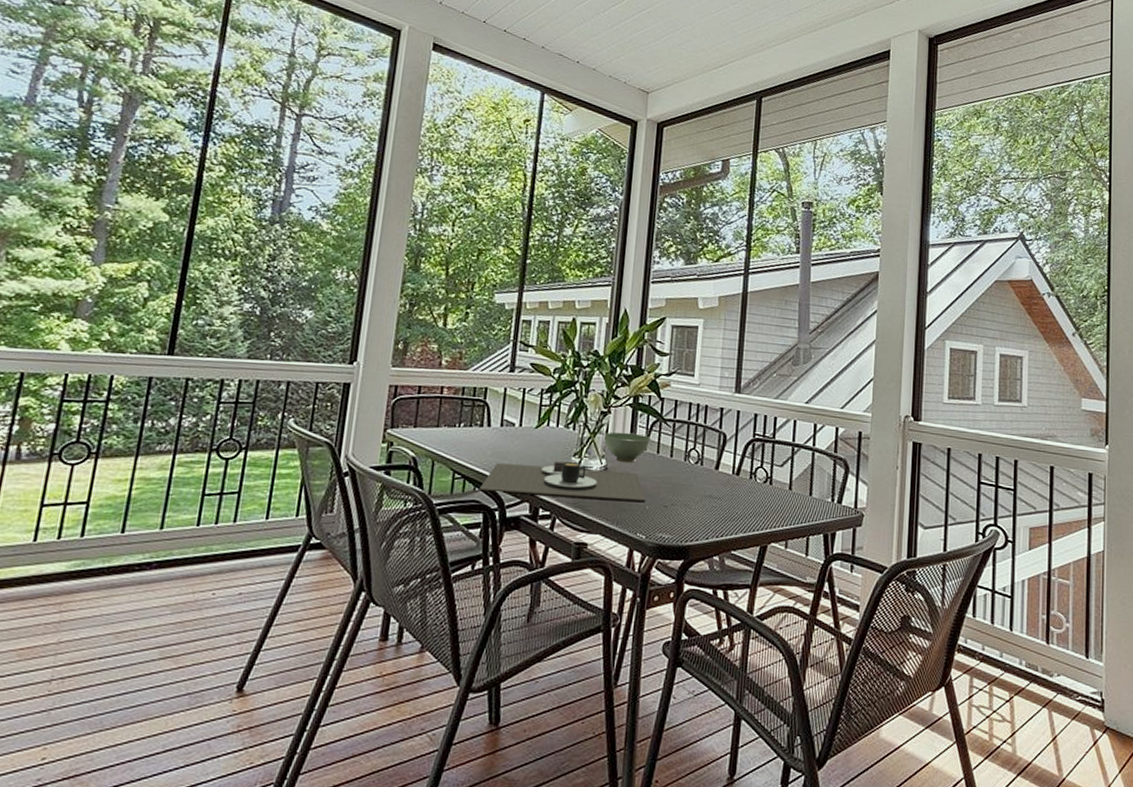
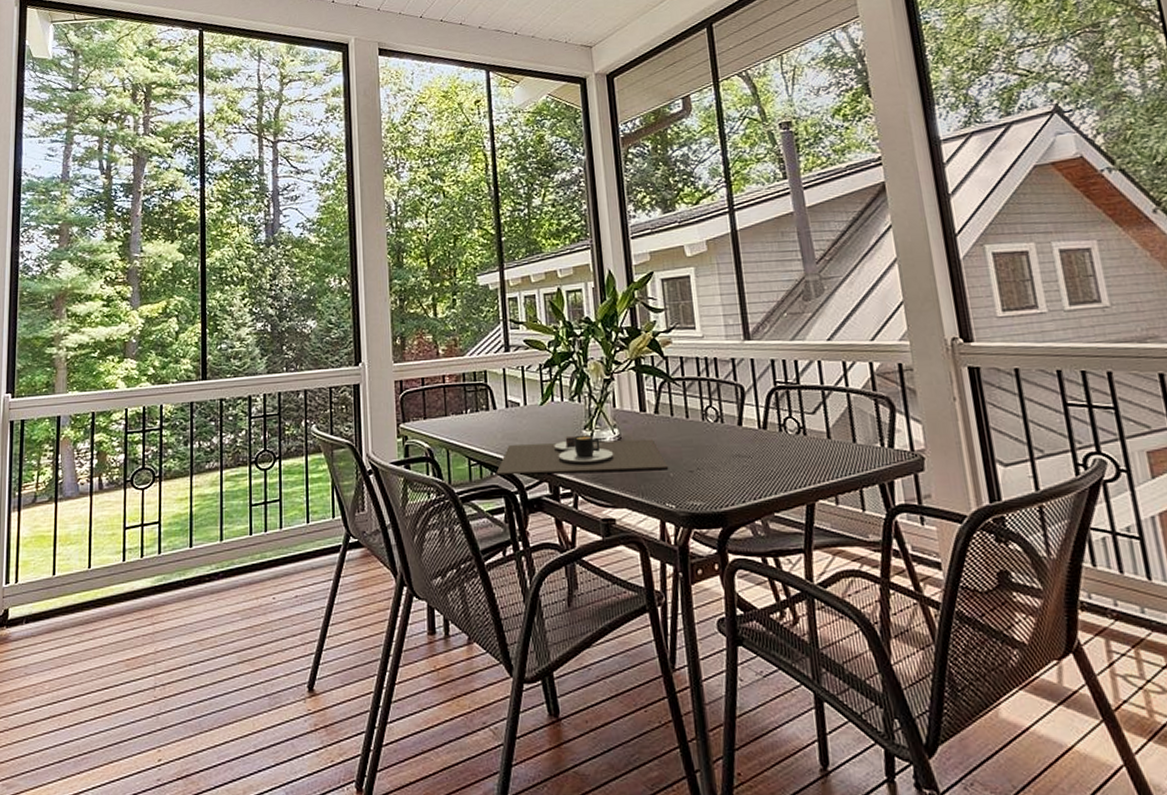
bowl: present [604,432,651,463] -> none [611,397,662,430]

